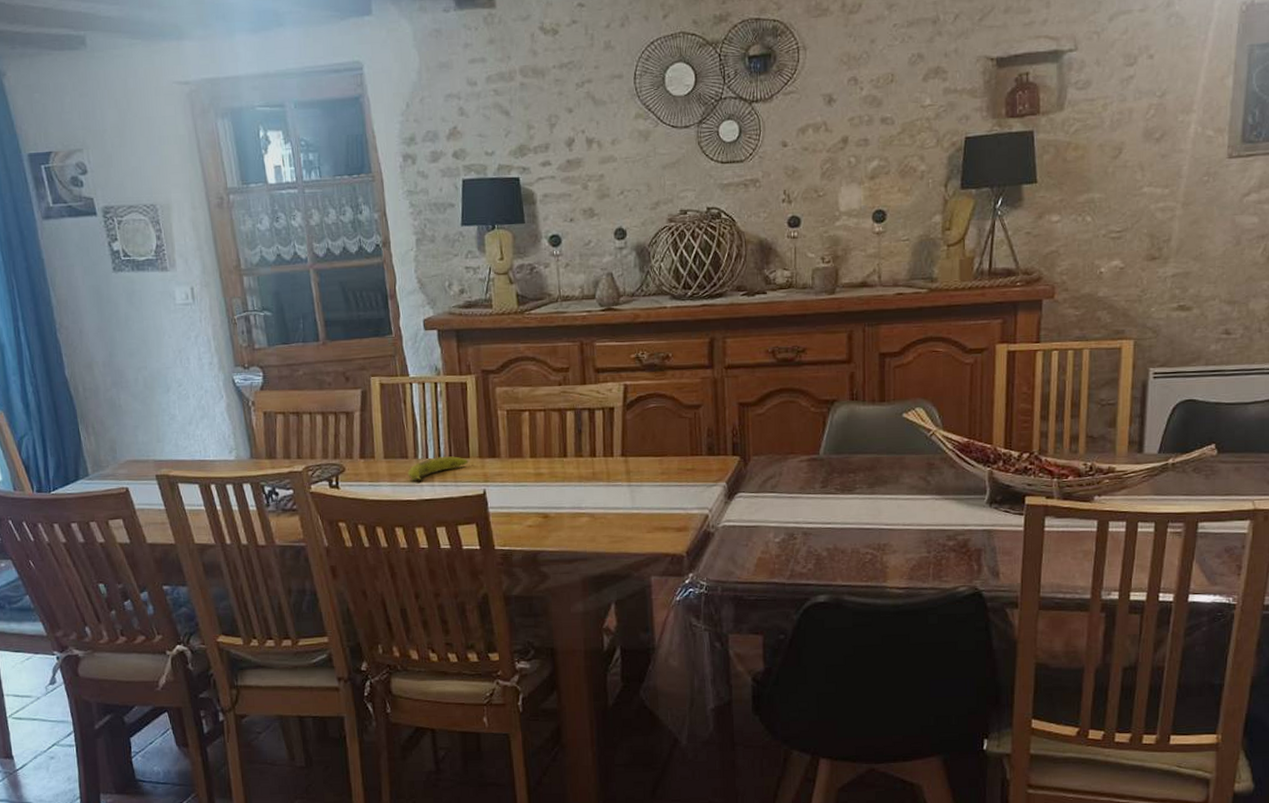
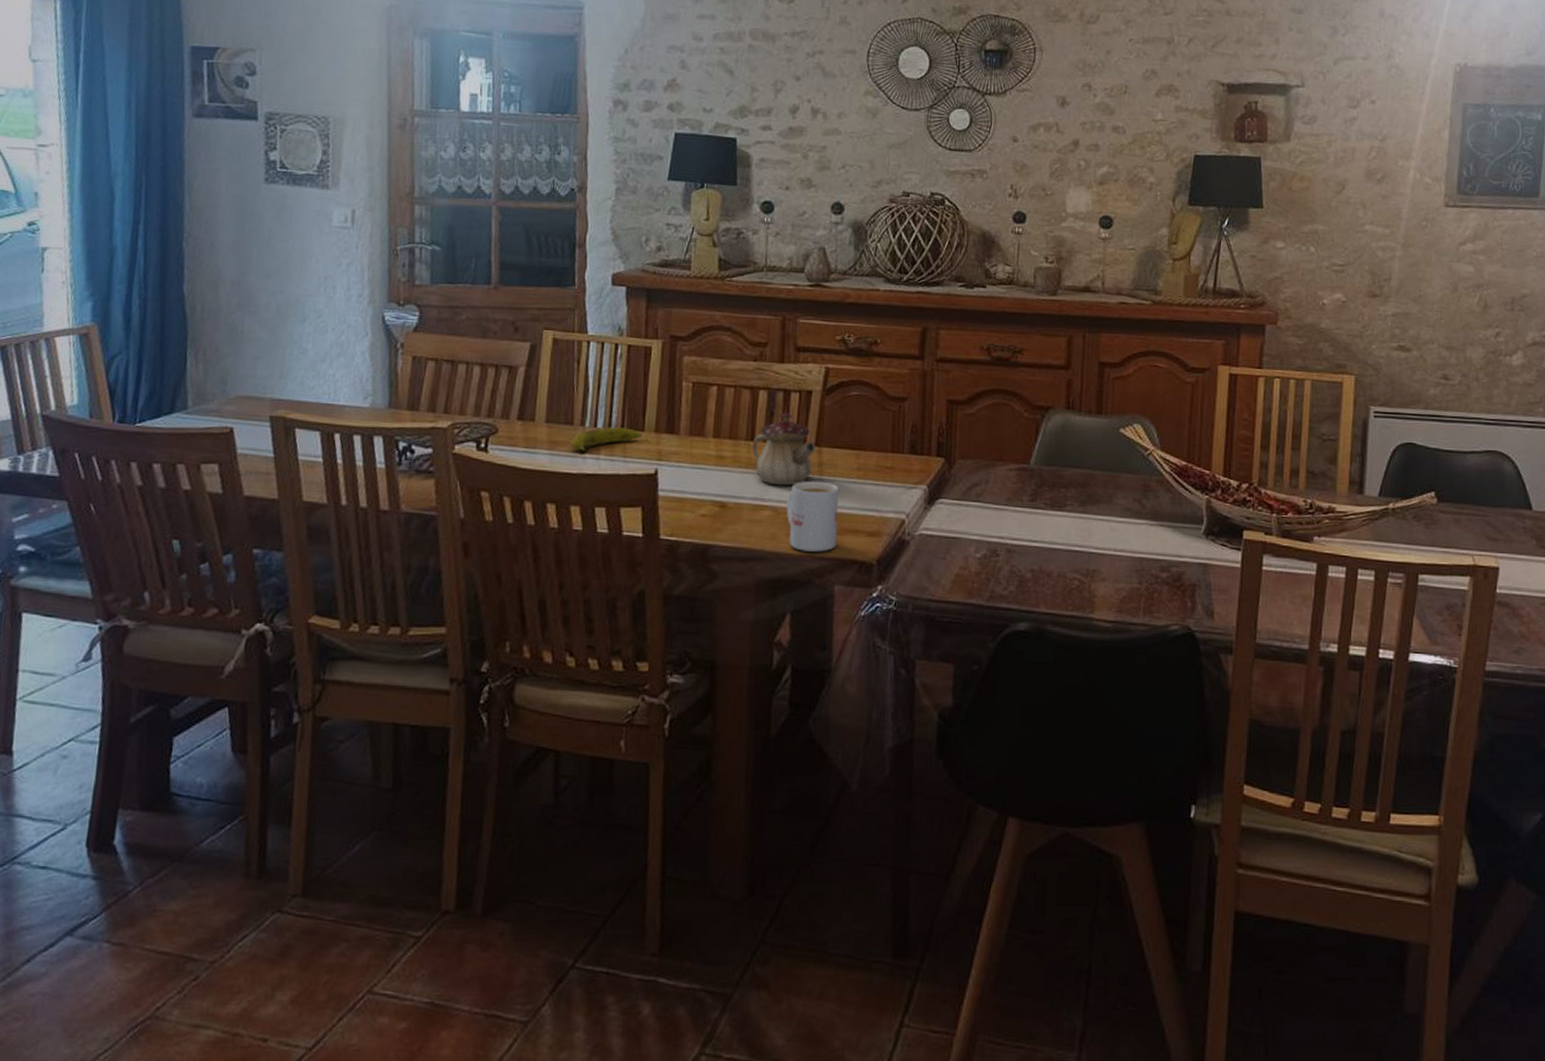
teapot: none [566,428,623,495] -> present [752,412,816,486]
mug: none [601,487,650,550] -> present [786,481,839,552]

